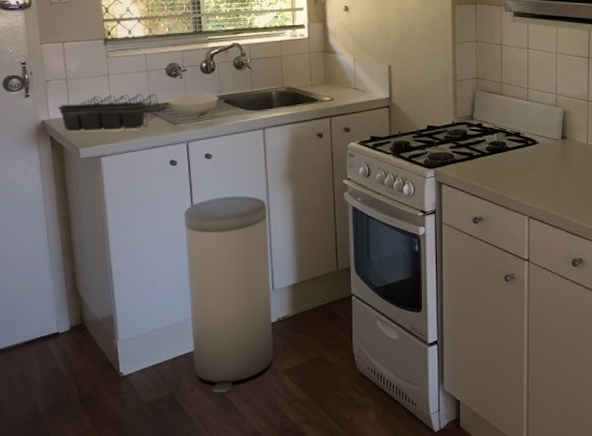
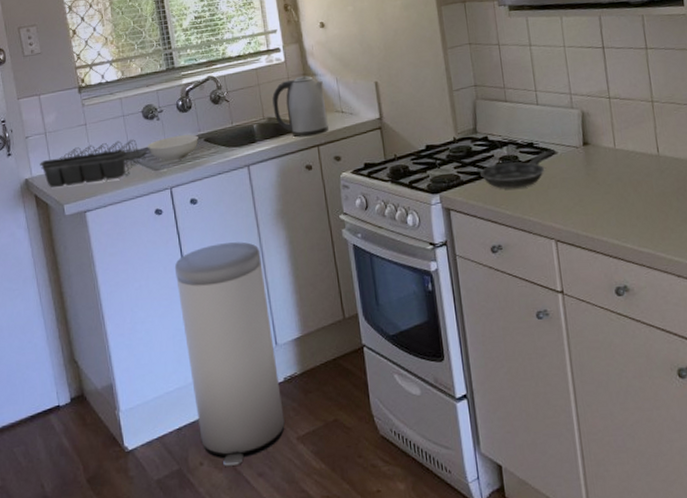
kettle: none [292,52,343,108] -> present [272,75,329,138]
frying pan: none [472,140,538,170] -> present [480,149,556,189]

